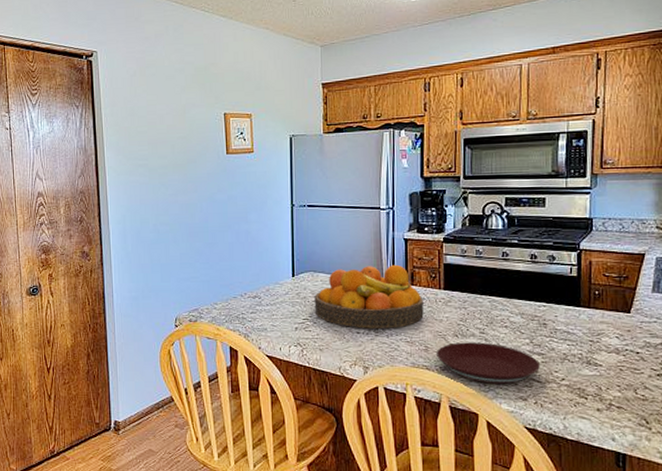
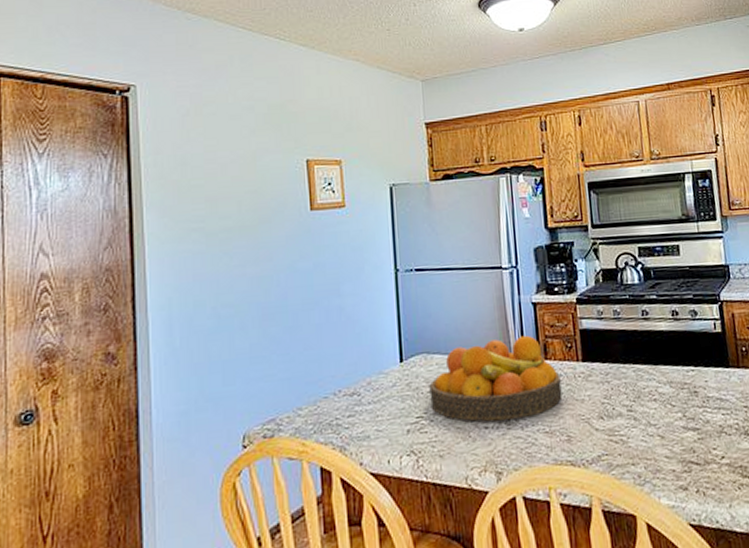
plate: present [437,342,540,385] -> none [581,422,697,475]

